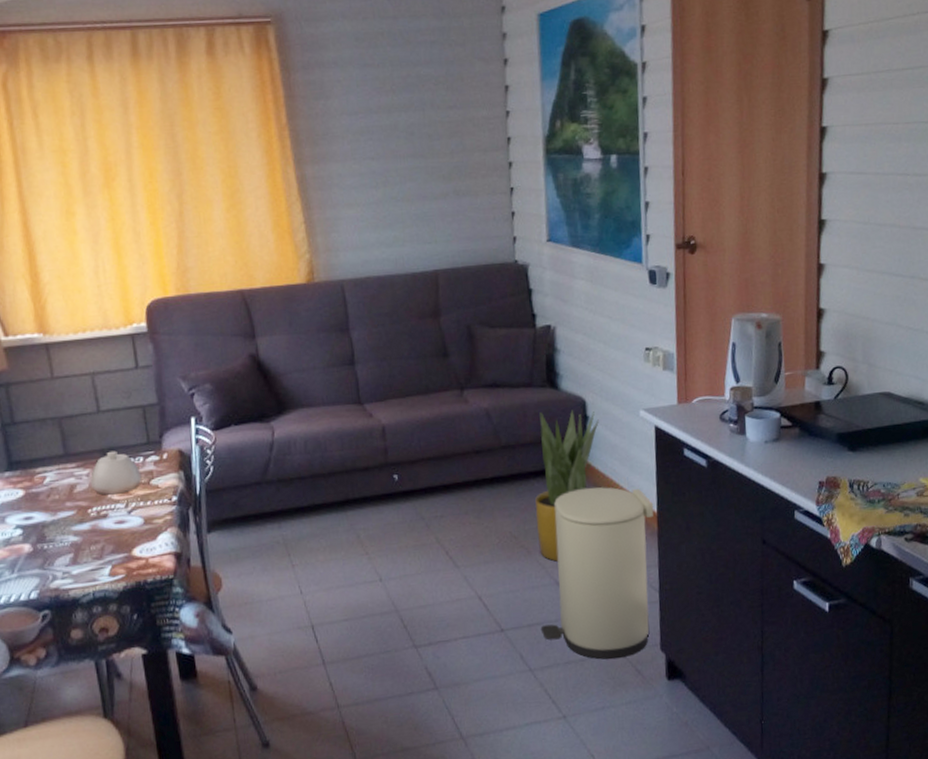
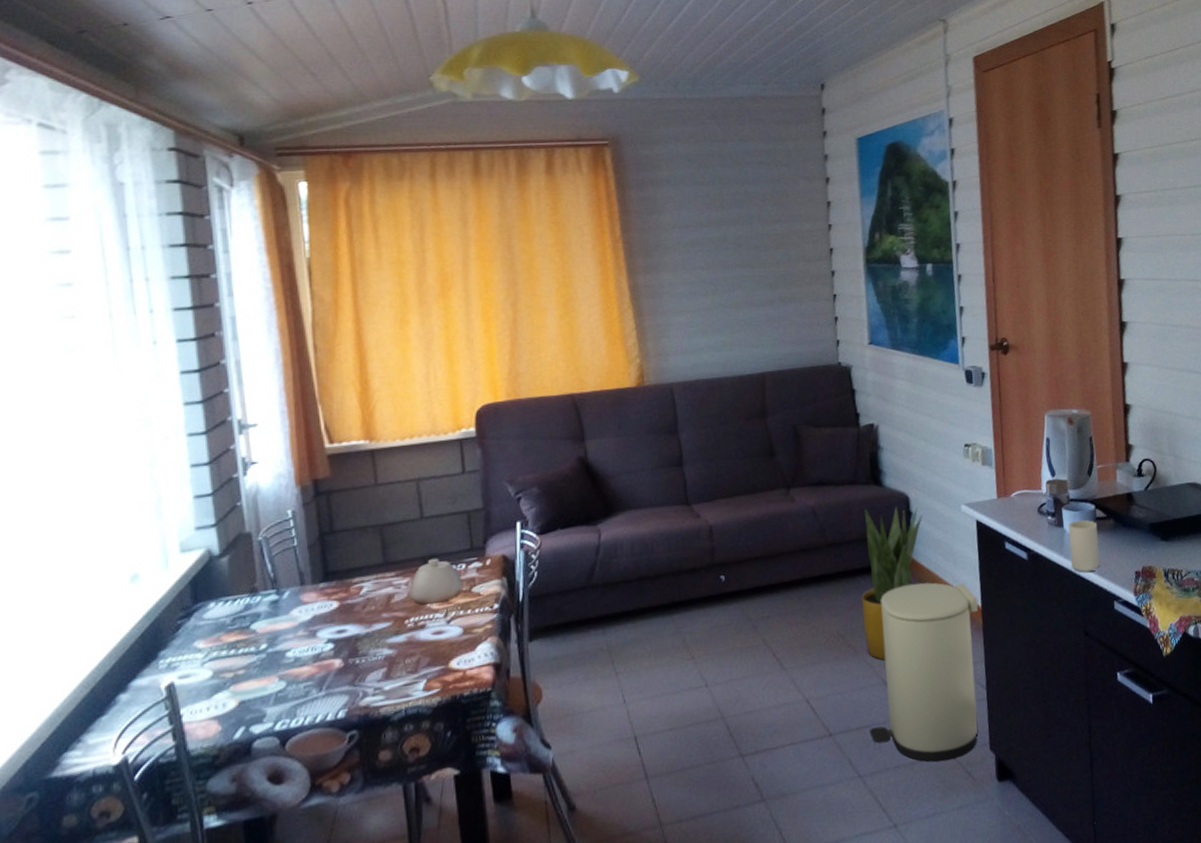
cup: none [750,427,783,481] -> present [1068,519,1100,572]

